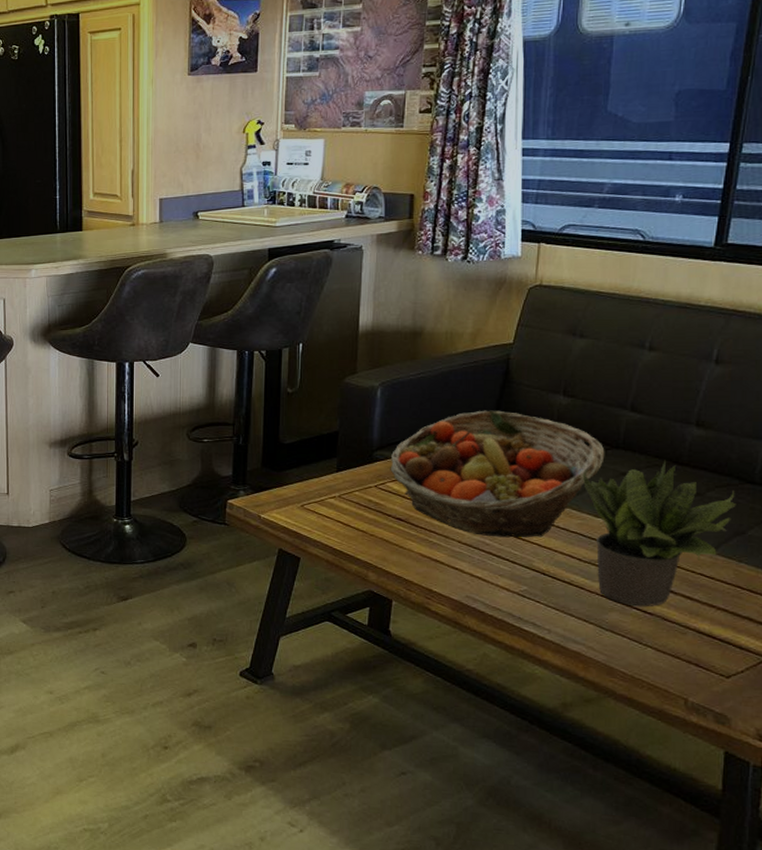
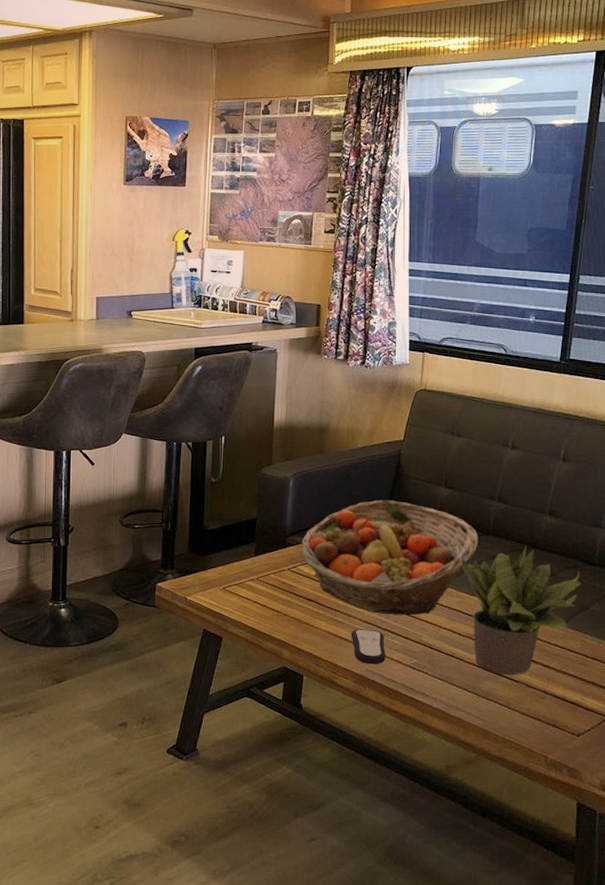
remote control: none [448,551,489,591] -> present [351,629,386,665]

